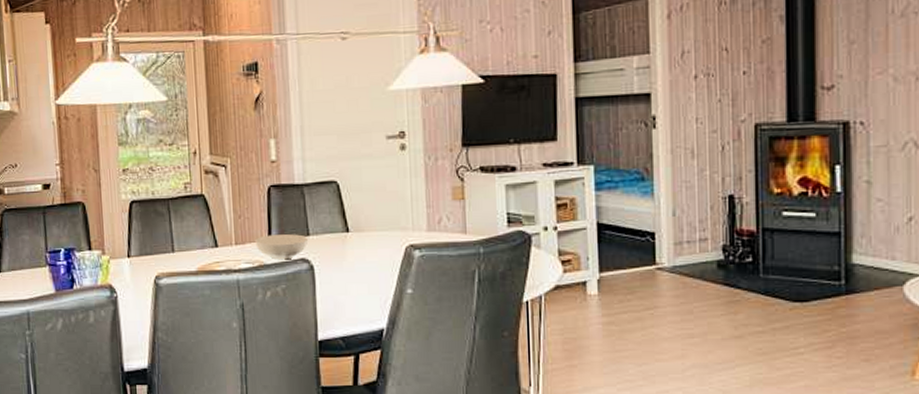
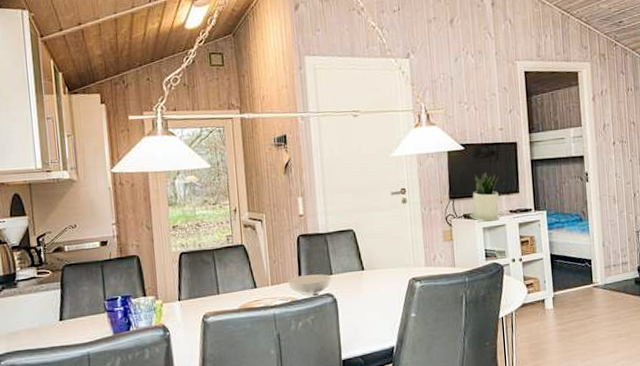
planter: none [487,113,531,177] -> present [469,173,501,222]

